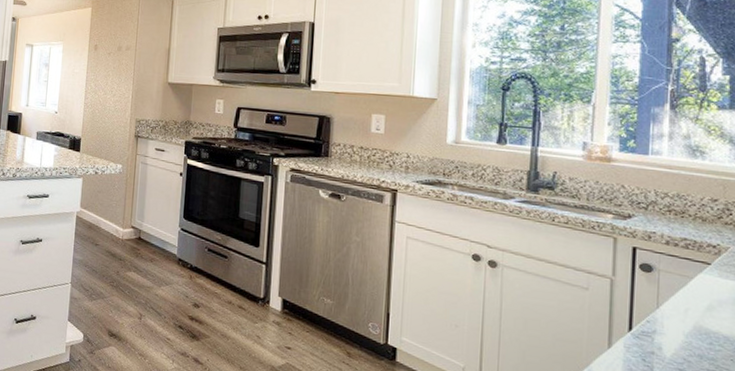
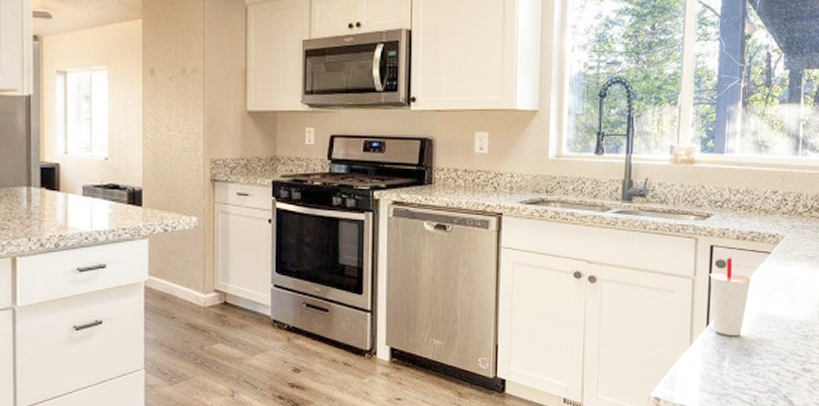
cup: none [632,262,687,348] -> present [709,257,752,337]

